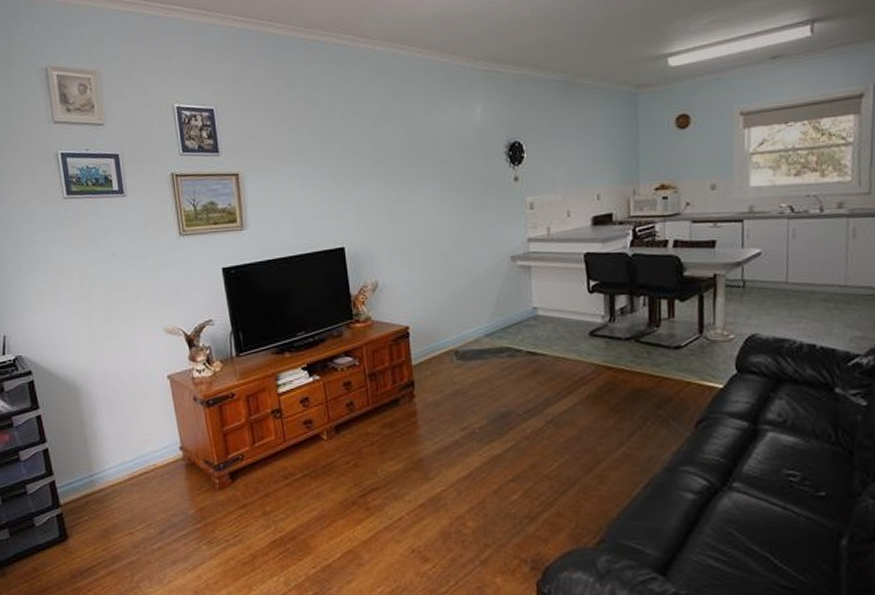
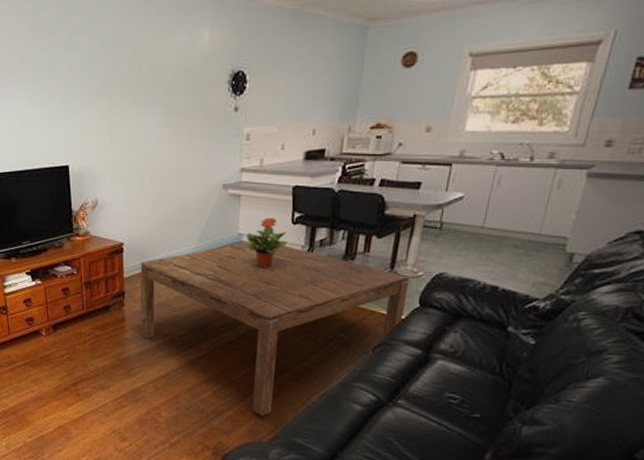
coffee table: none [429,315,722,517] -> present [140,242,410,417]
potted plant: none [542,287,586,343] -> present [246,217,287,268]

